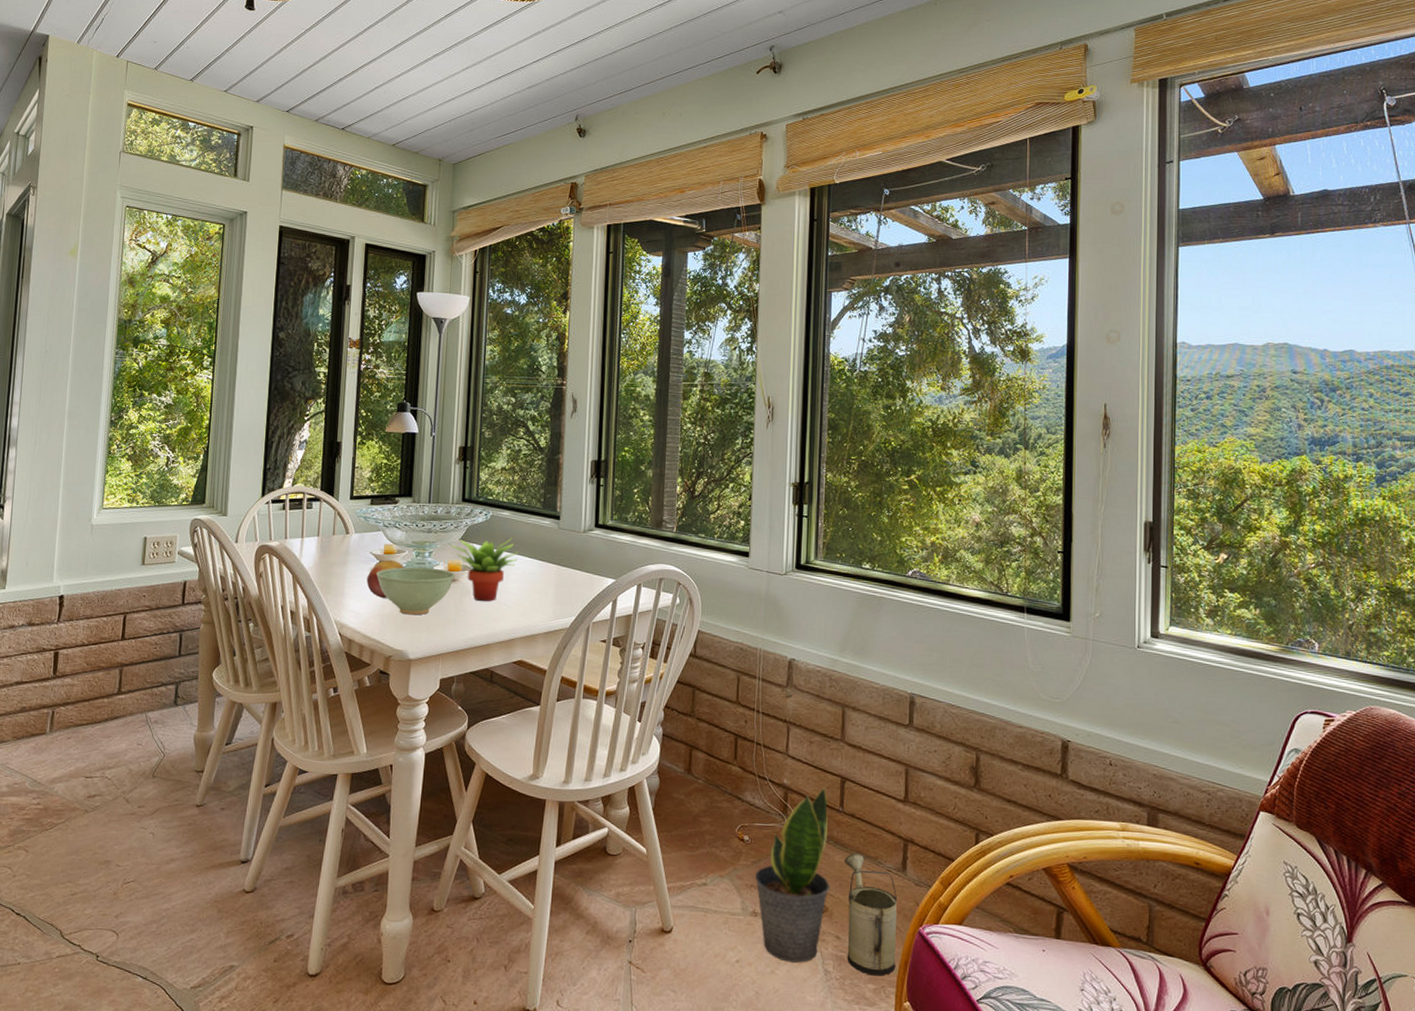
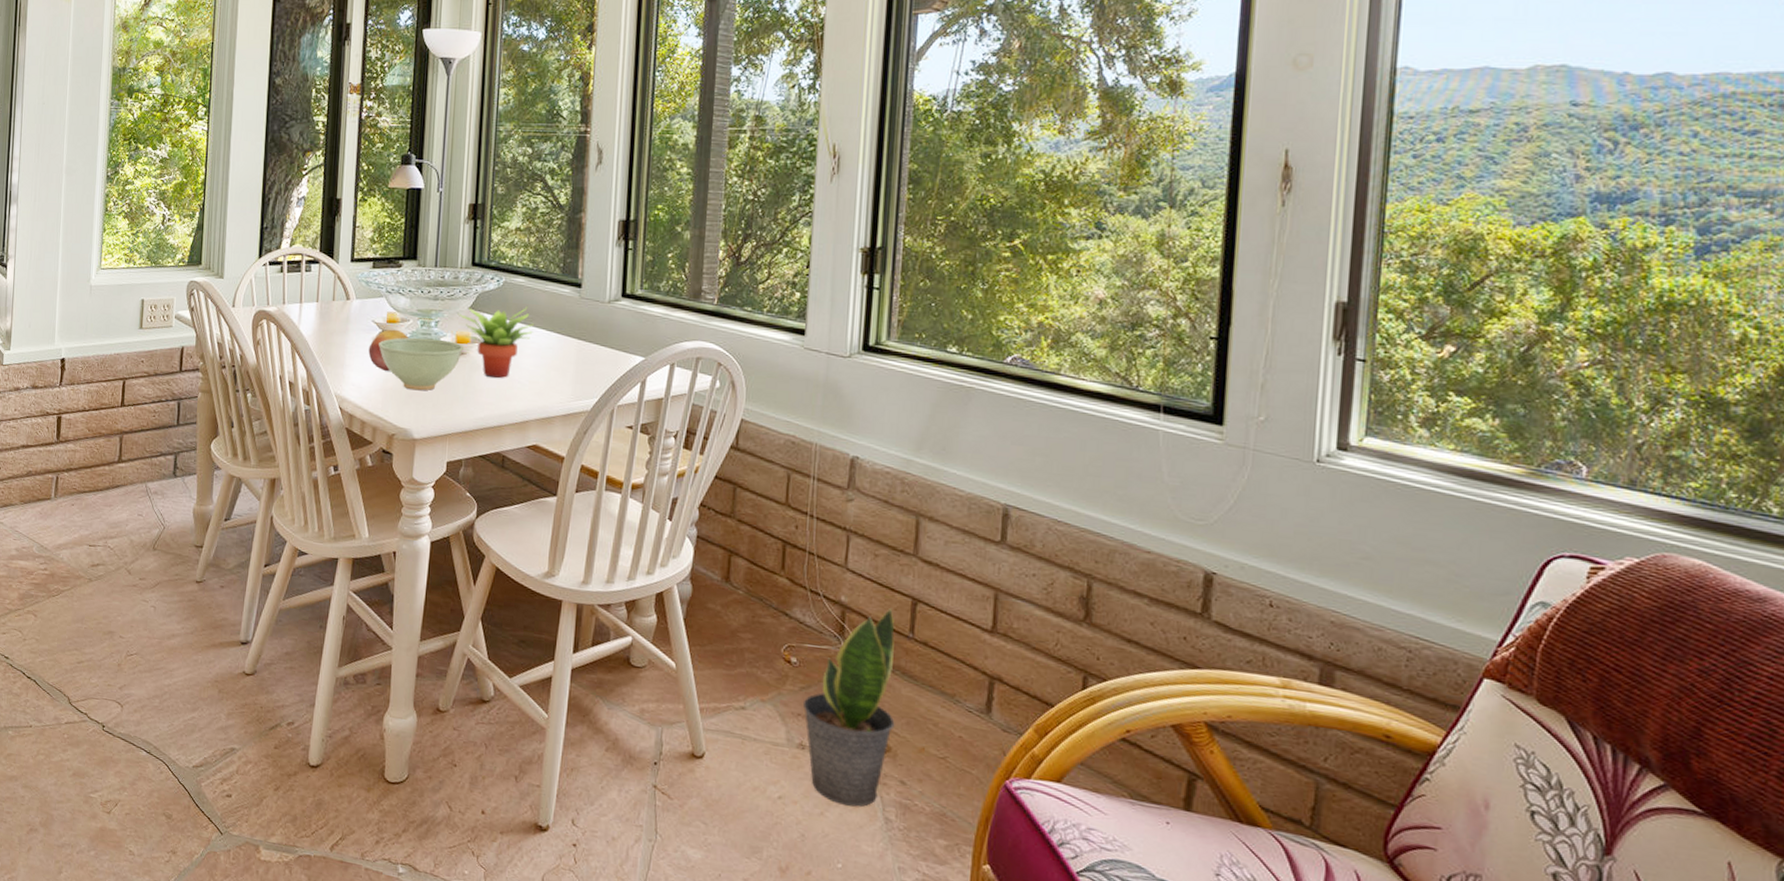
watering can: present [844,853,898,976] -> none [912,687,979,832]

